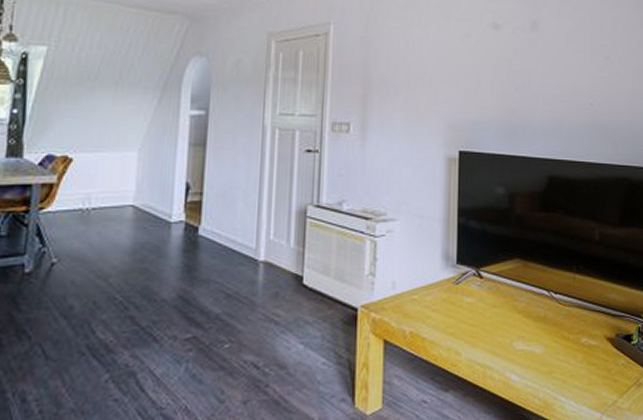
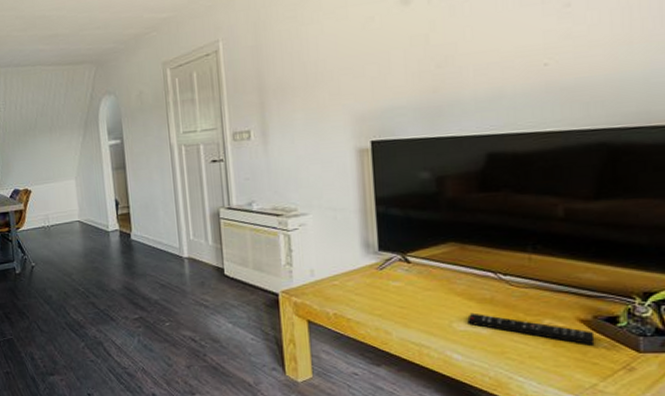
remote control: none [525,331,616,363] -> present [467,312,595,346]

